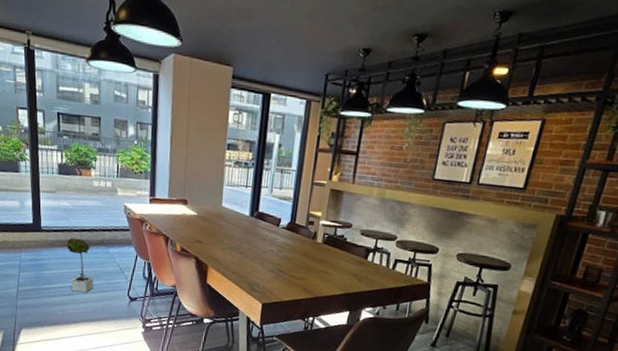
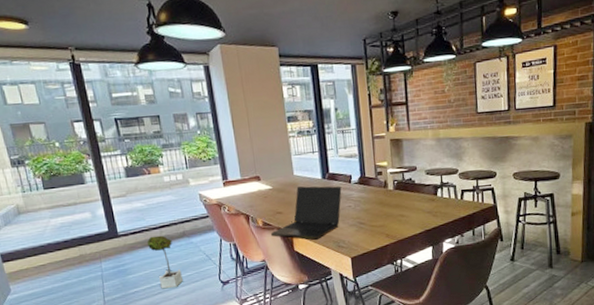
laptop: none [187,219,268,277] -> present [271,186,342,240]

